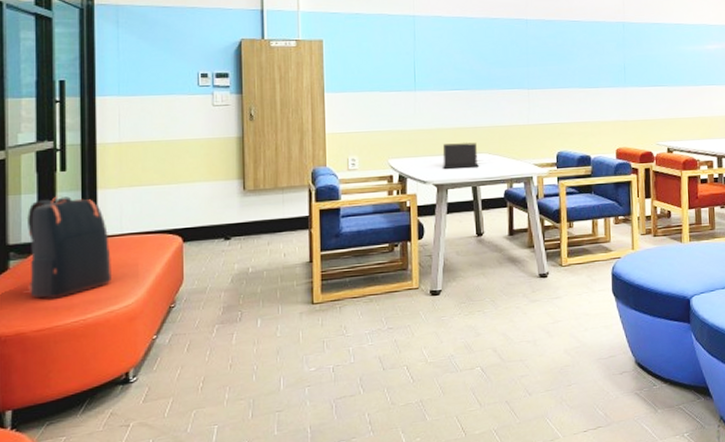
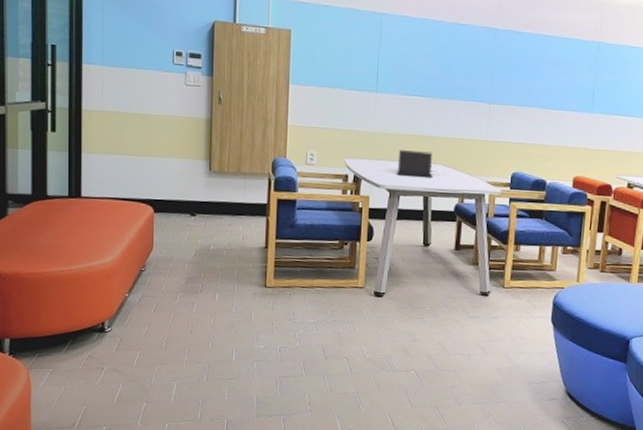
backpack: present [22,195,112,298] -> none [18,154,92,247]

